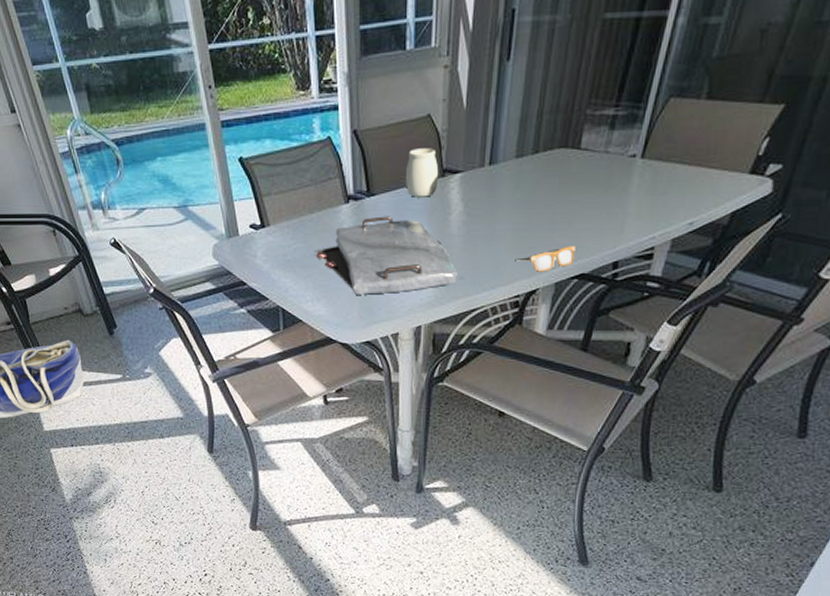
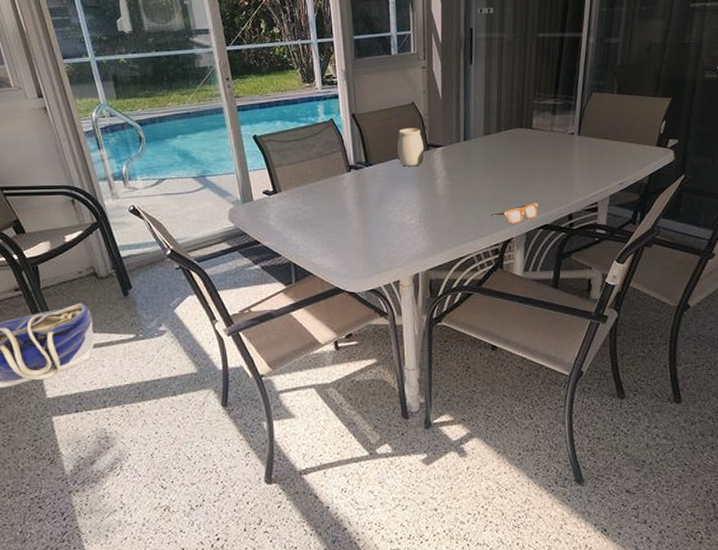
serving tray: present [314,216,457,295] -> none [322,182,446,249]

